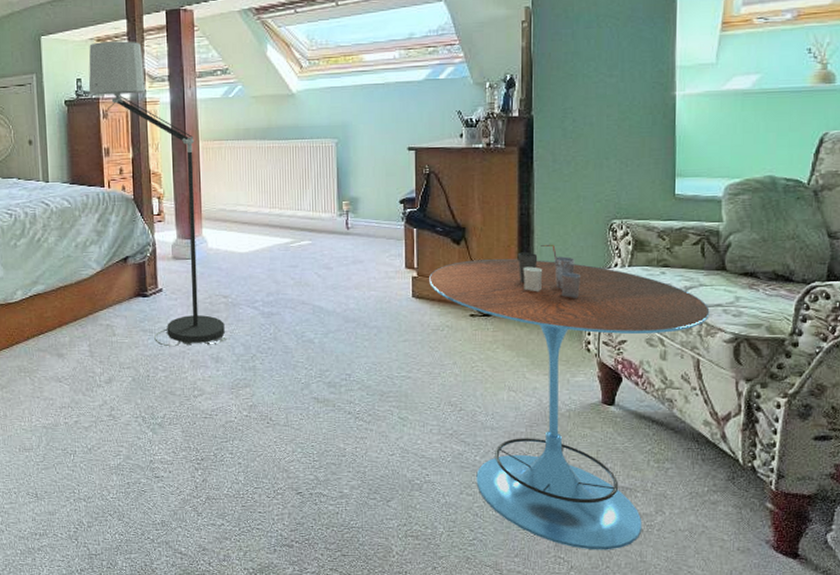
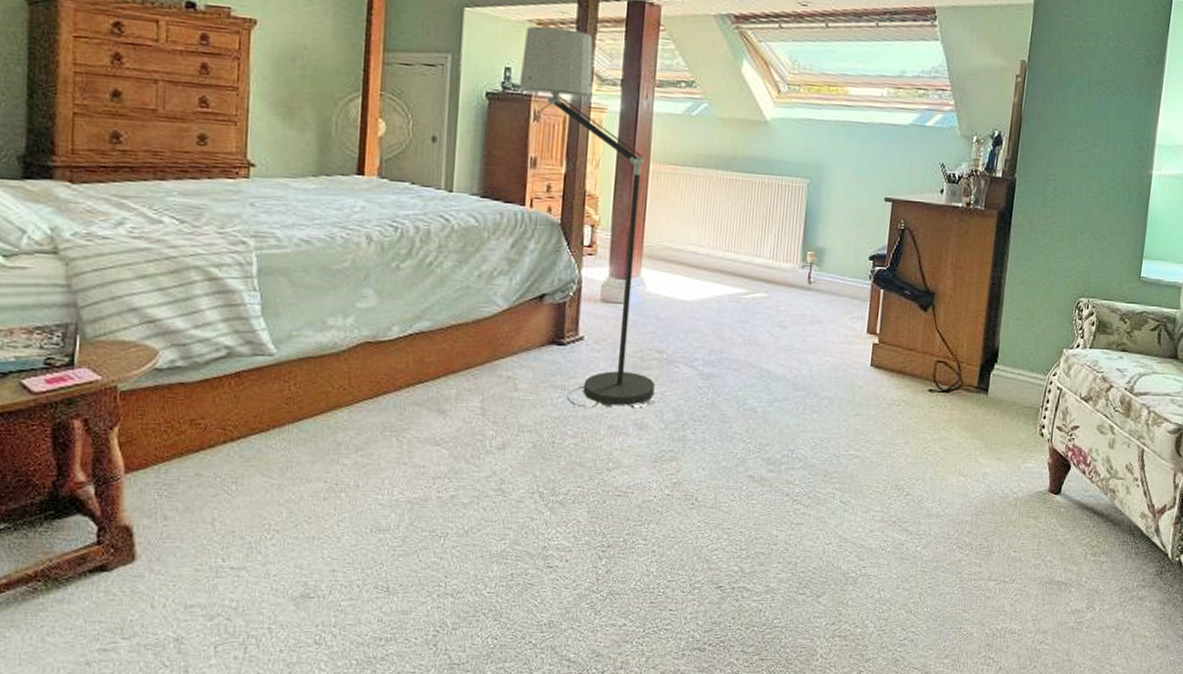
side table: present [429,245,710,550] -> none [890,319,1159,649]

